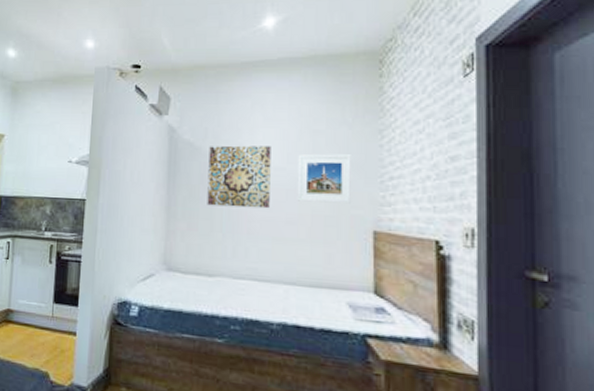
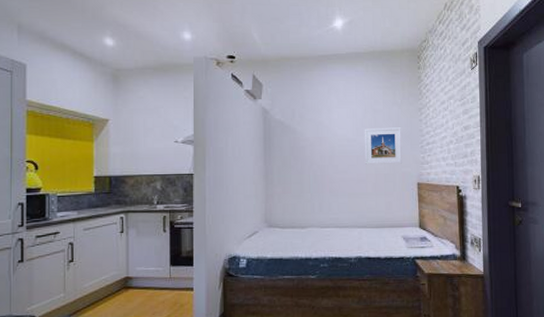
wall art: present [207,145,271,209] -> none [297,123,345,172]

